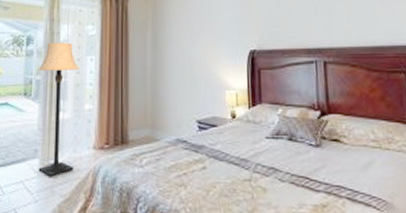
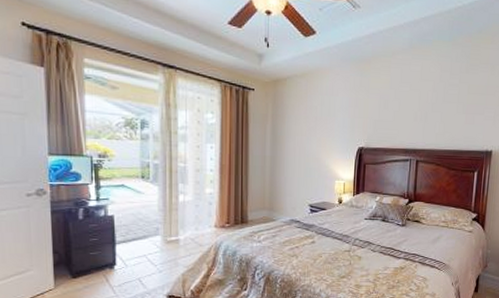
lamp: present [38,42,80,177] -> none [155,127,200,251]

